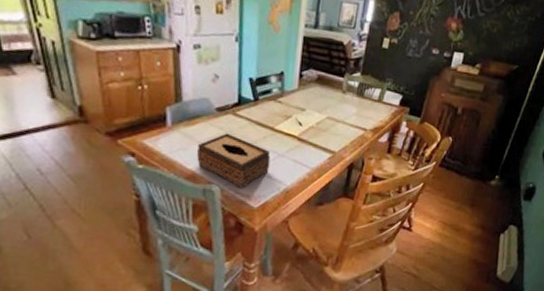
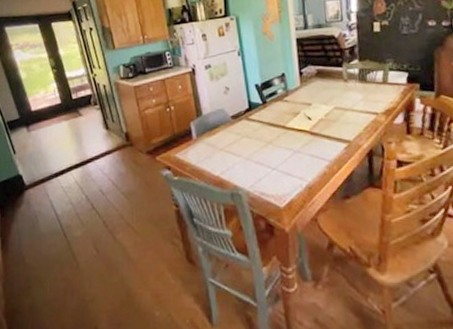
tissue box: present [196,133,271,189] -> none [220,137,289,190]

